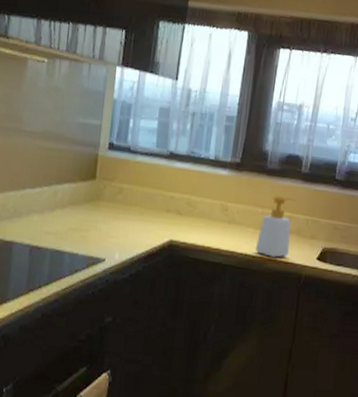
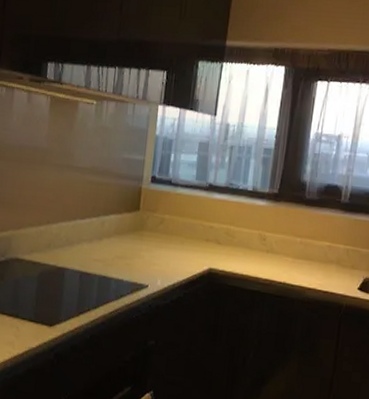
soap bottle: present [255,195,296,258] -> none [293,225,335,287]

